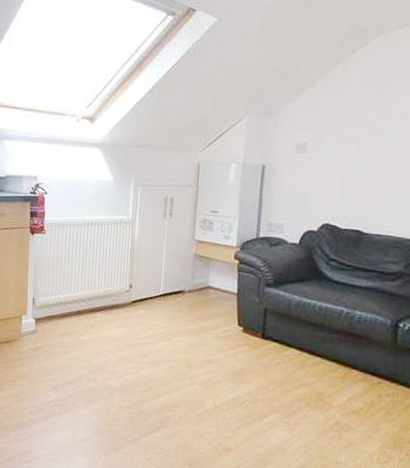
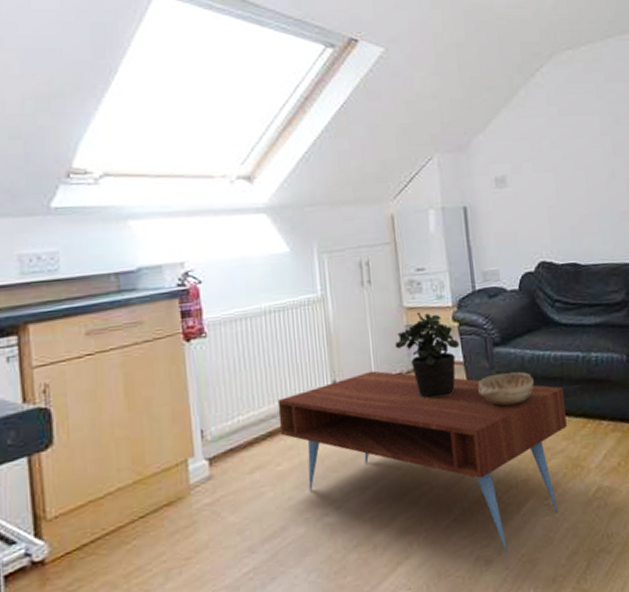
coffee table: none [86,283,322,448] -> present [277,370,567,553]
potted plant: none [182,246,237,318] -> present [395,313,460,400]
decorative bowl: none [245,308,296,338] -> present [478,371,534,406]

